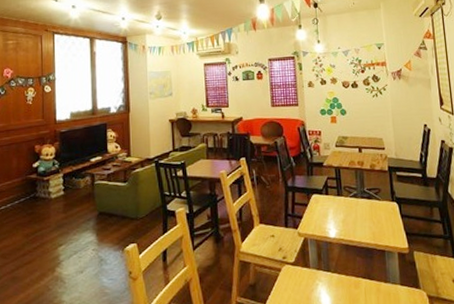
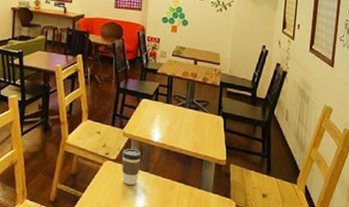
coffee cup: none [299,248,321,288] -> present [121,149,142,185]

